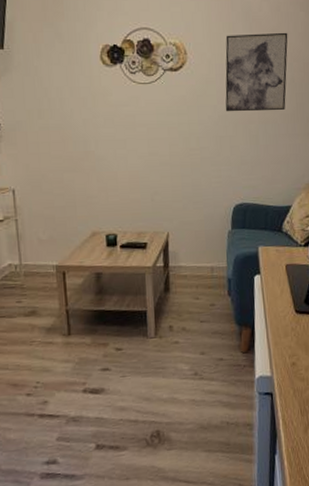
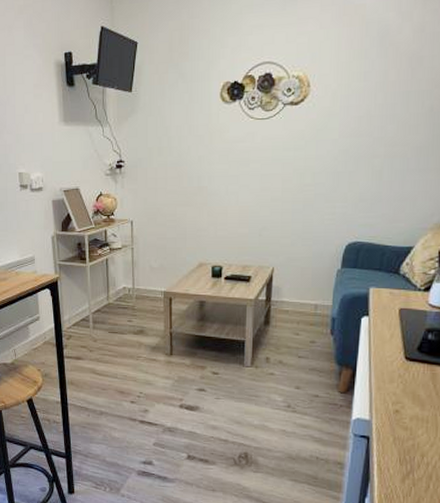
wall art: present [225,32,288,112] -> none [347,55,431,146]

